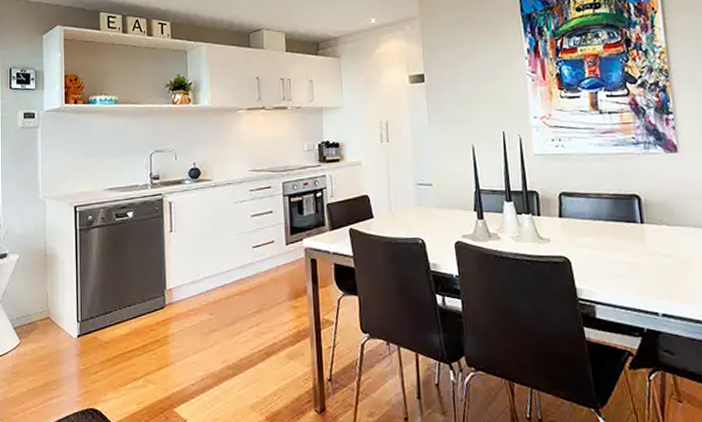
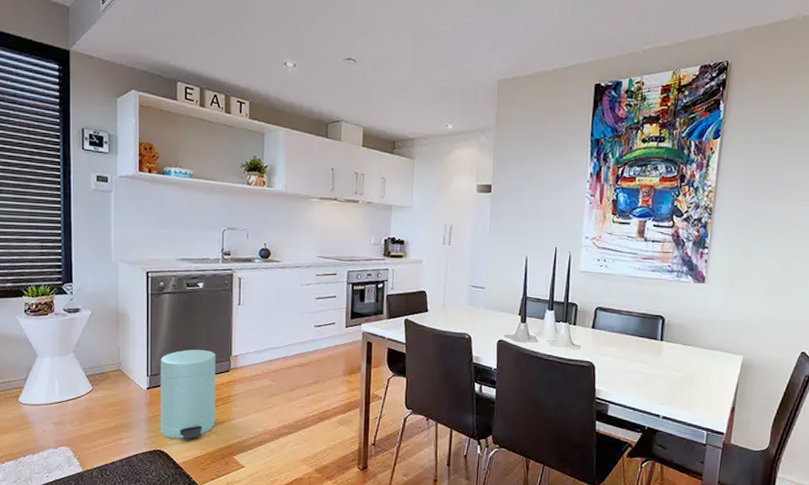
trash can: none [90,286,152,394] -> present [160,349,216,440]

